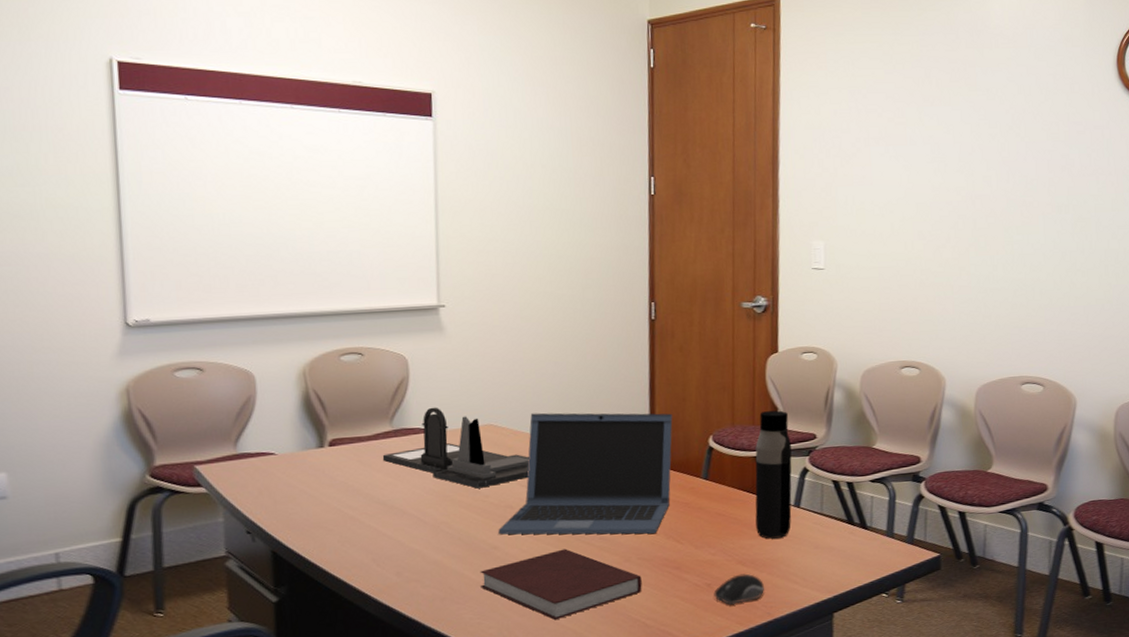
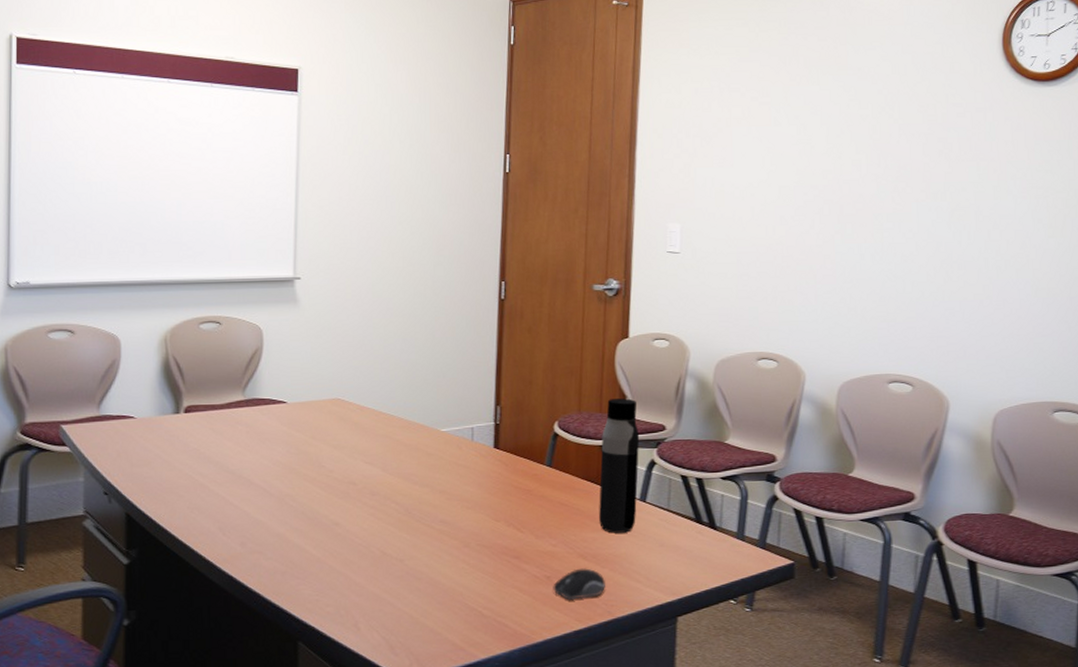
desk organizer: present [382,407,530,489] -> none [233,378,374,463]
notebook: present [480,548,642,621] -> none [320,529,480,603]
laptop: present [498,412,673,535] -> none [341,389,518,520]

